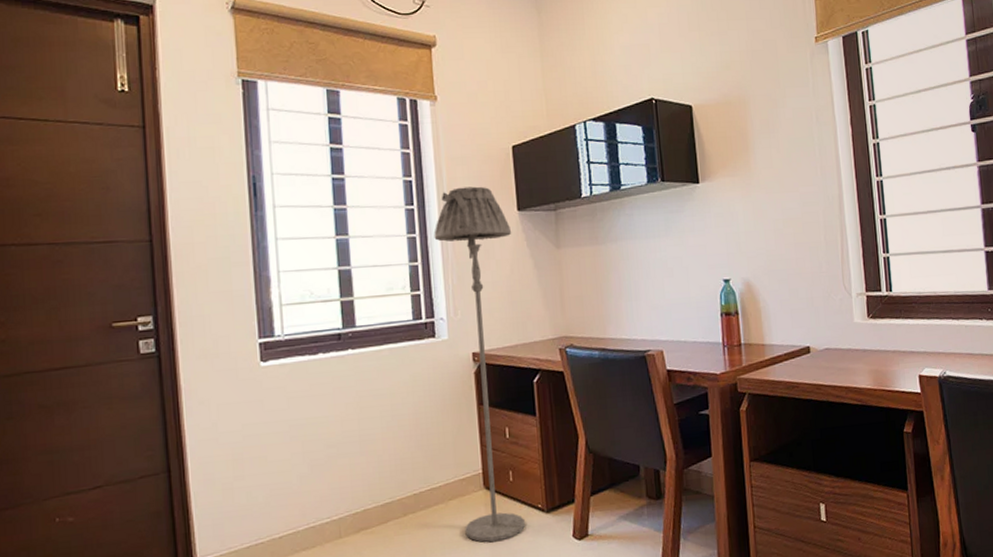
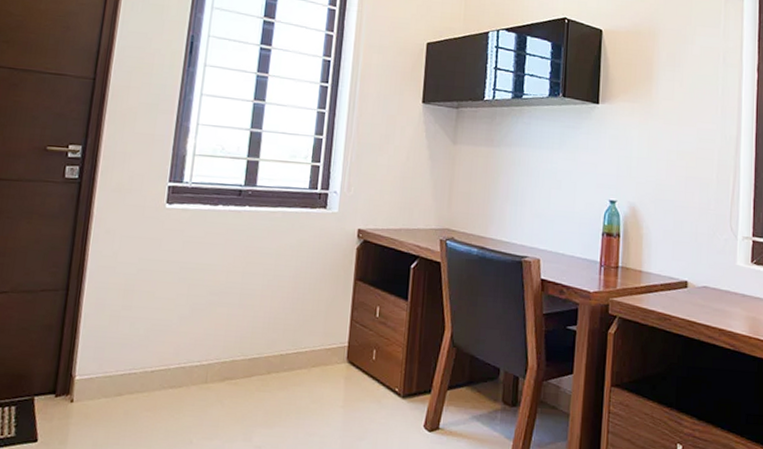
floor lamp: present [434,186,525,543] -> none [321,73,414,417]

